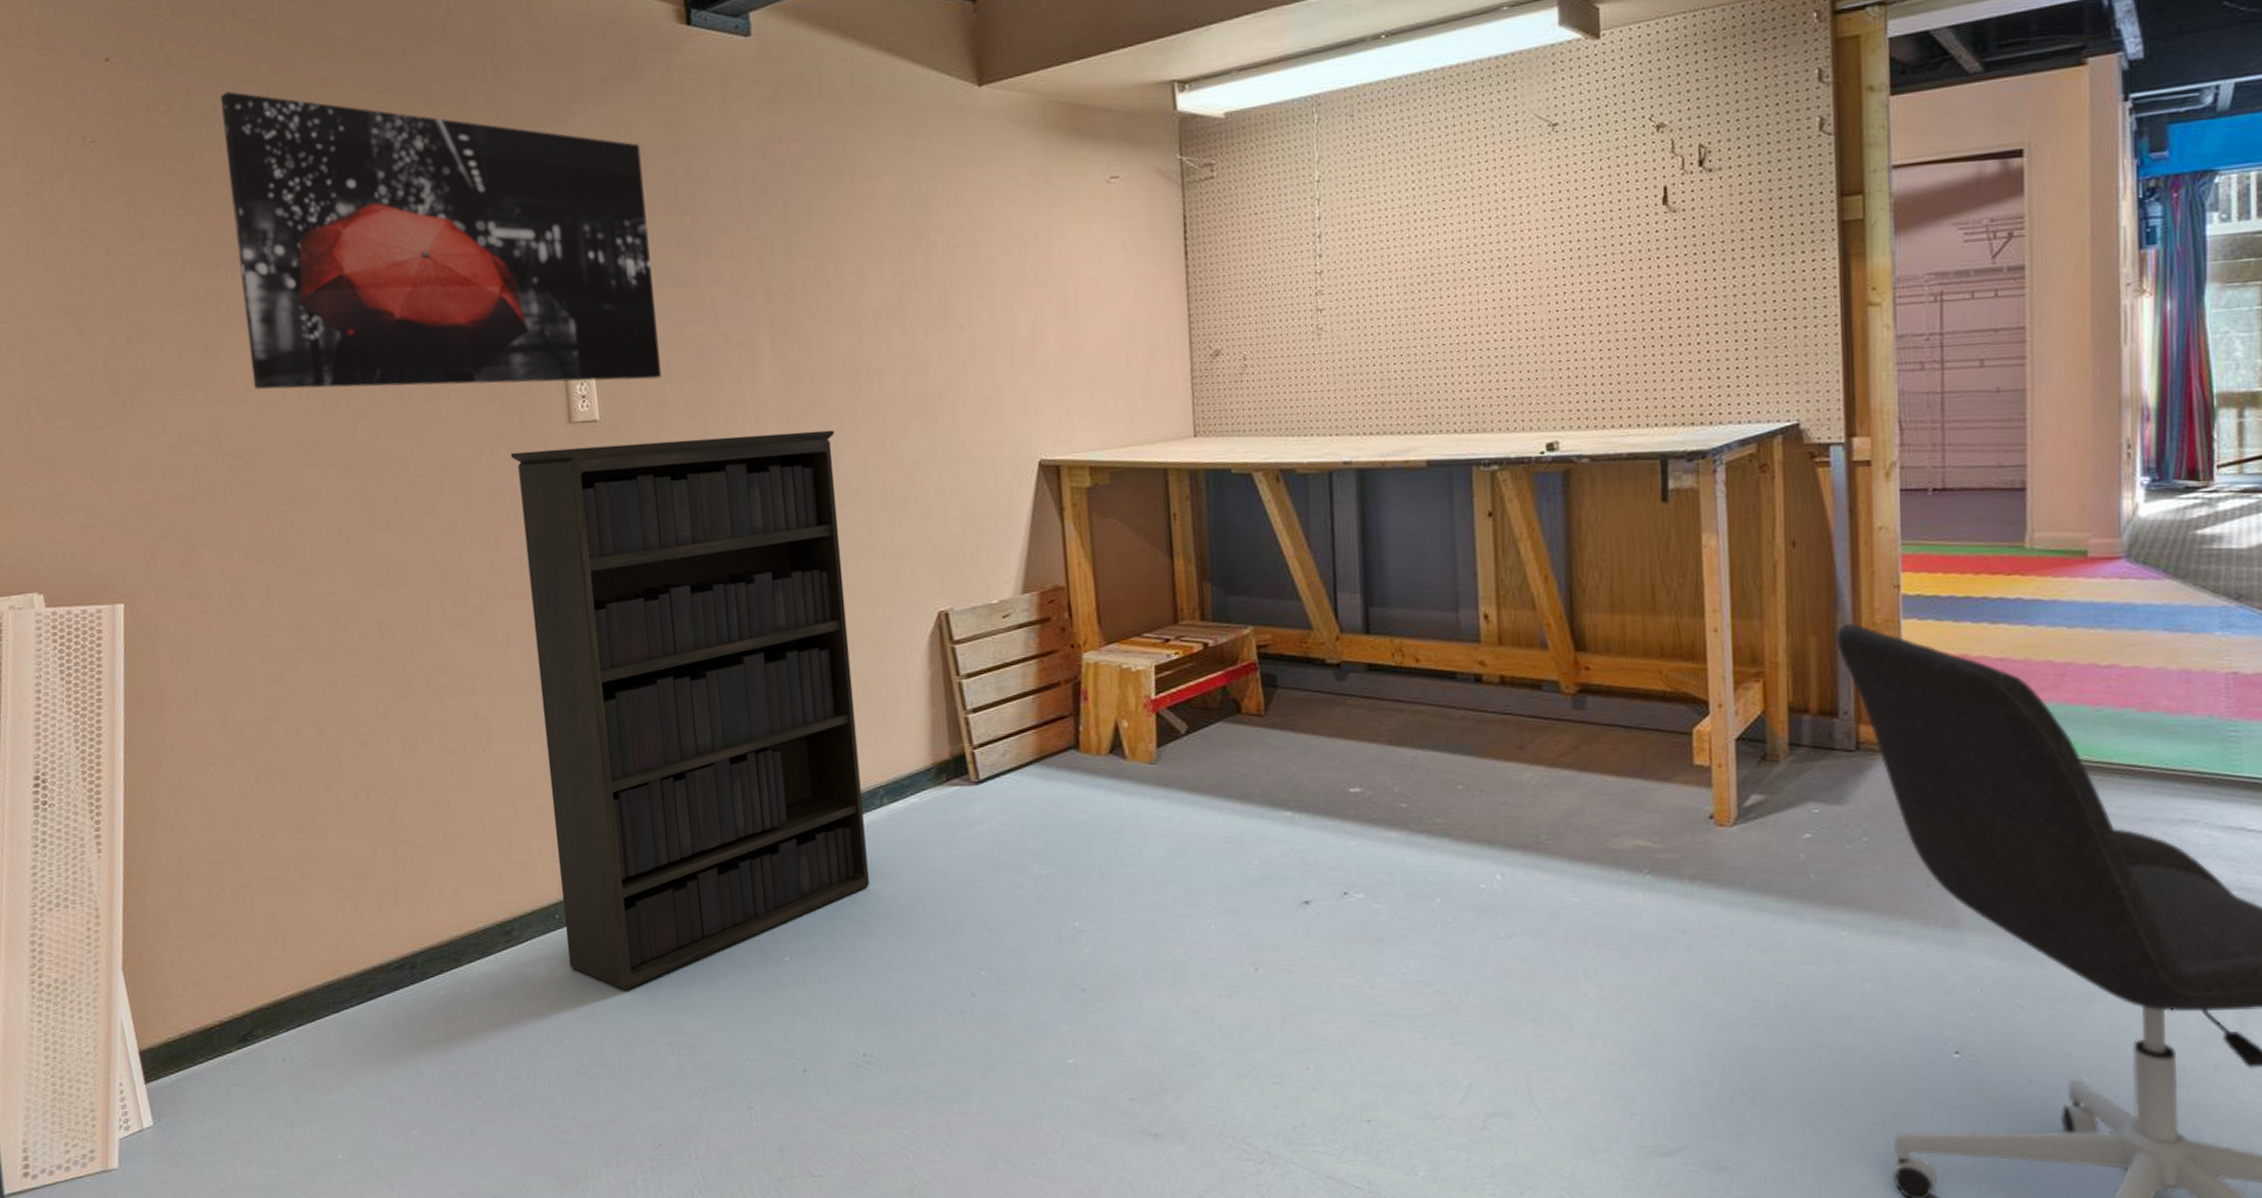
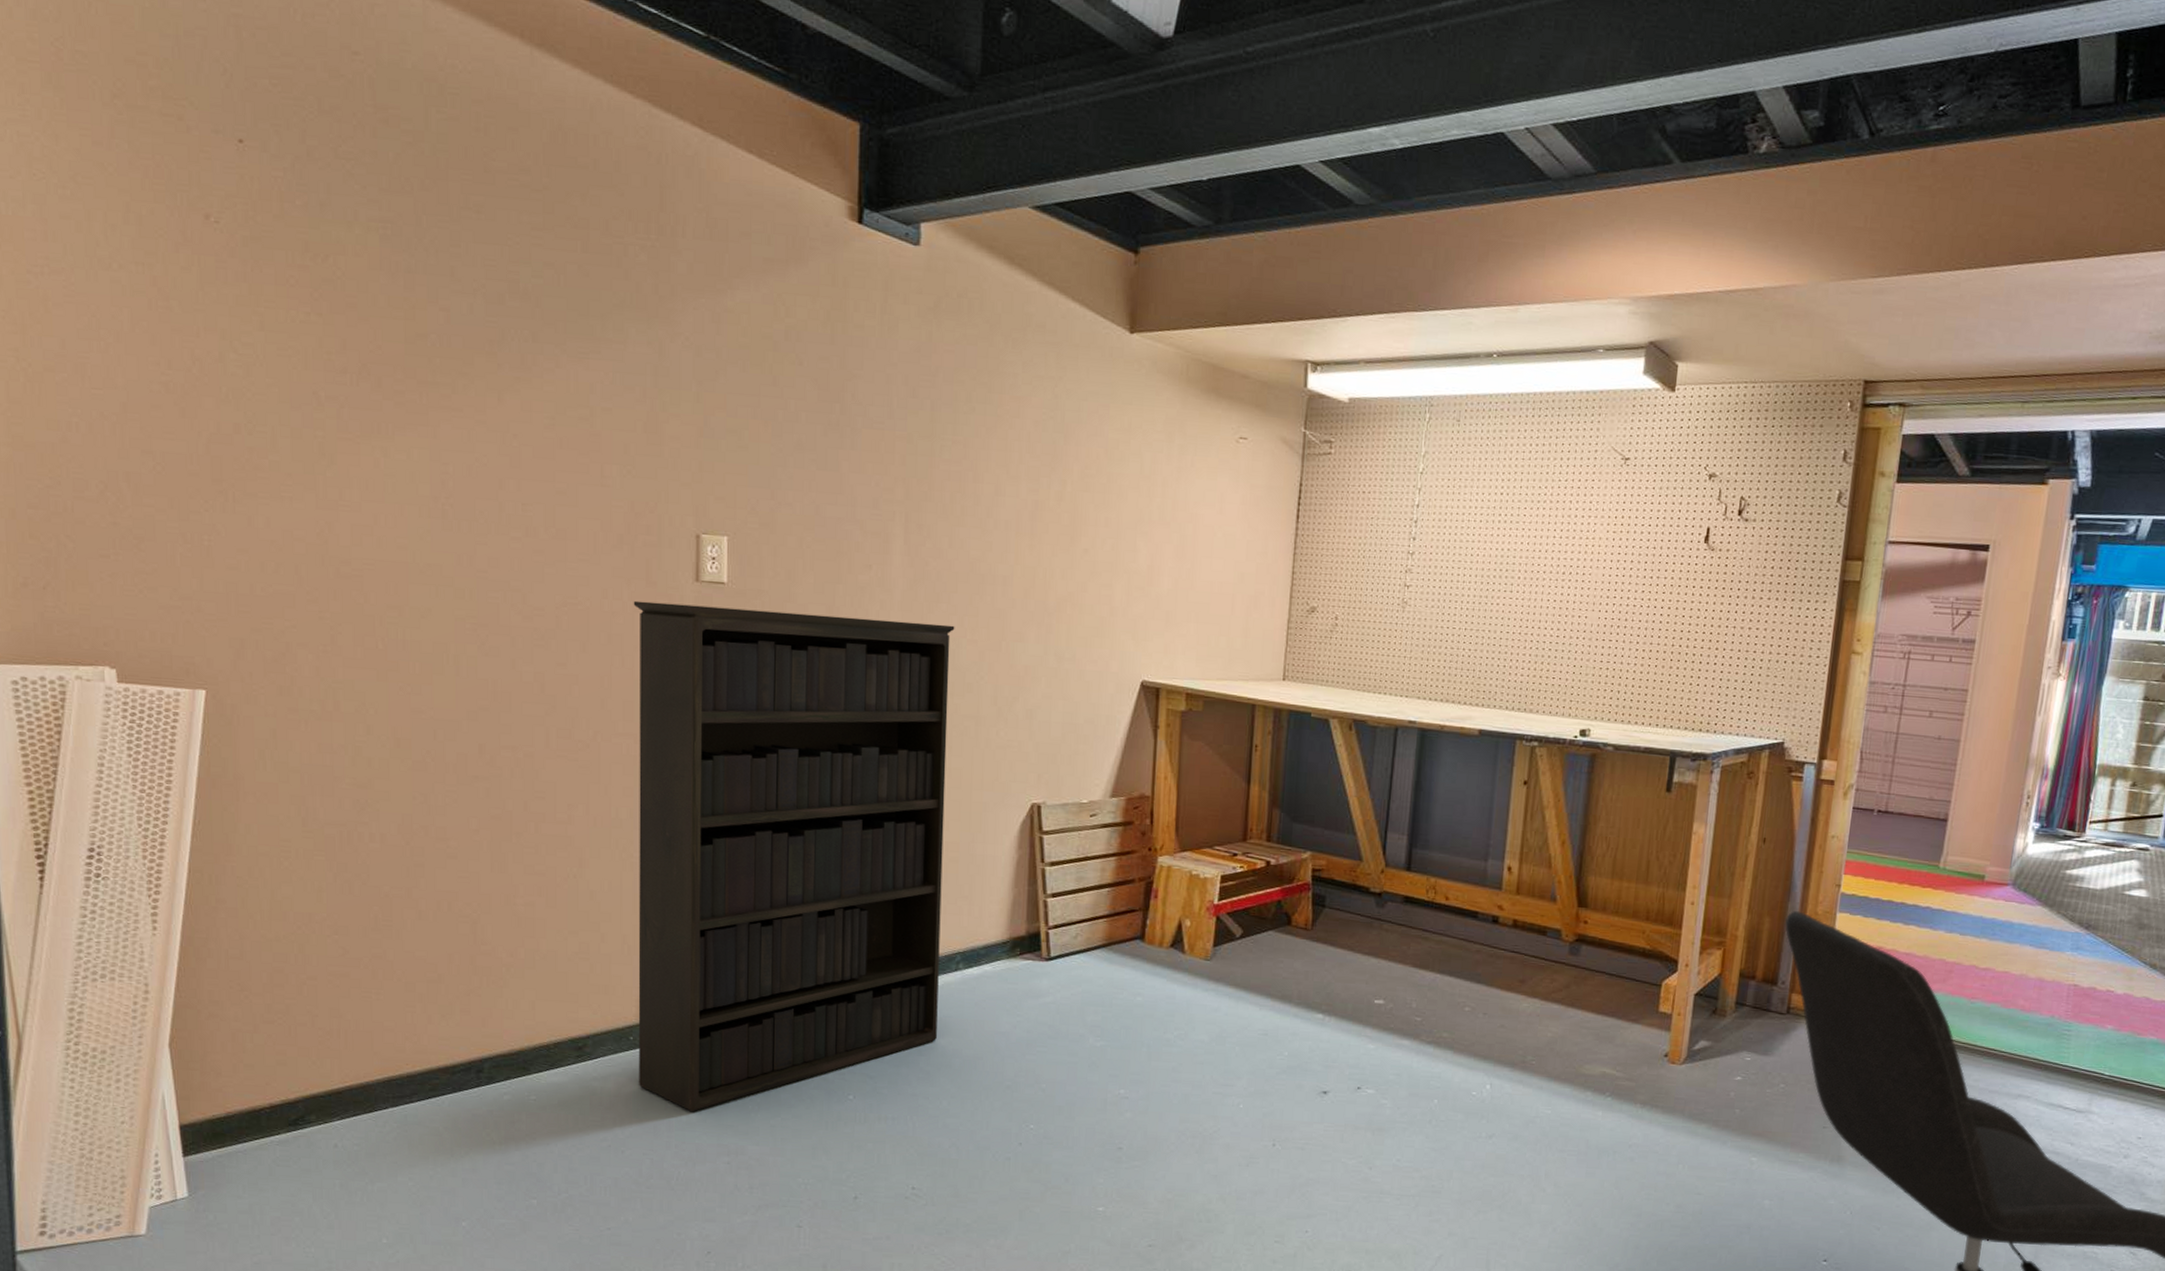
wall art: present [220,91,661,390] -> none [363,198,798,553]

